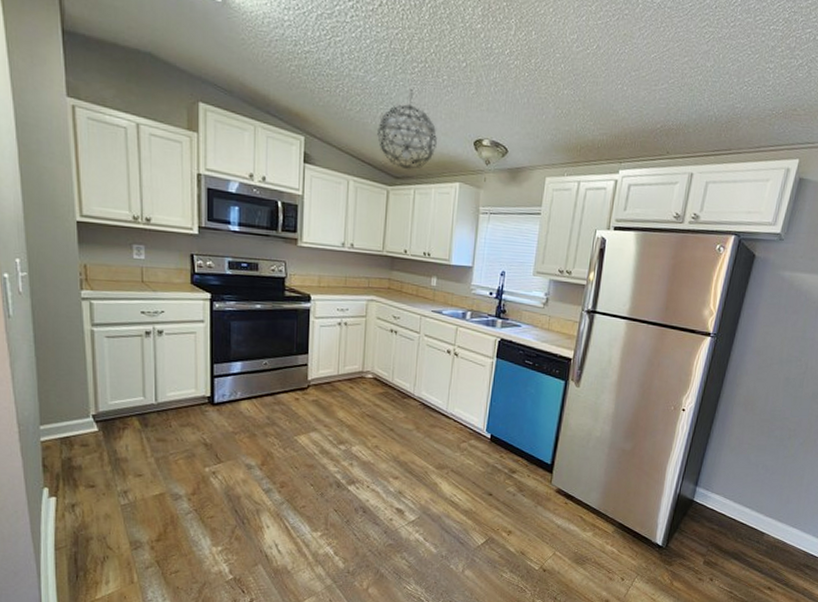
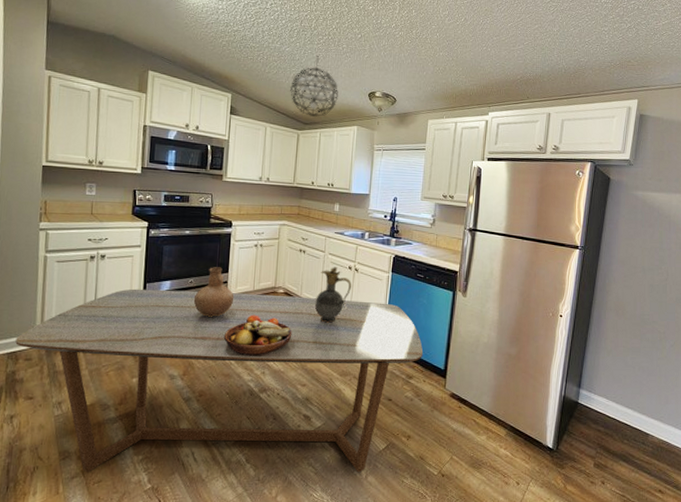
dining table: none [68,370,529,567] -> present [15,288,424,473]
vase: none [269,347,316,403] -> present [193,267,234,317]
fruit bowl: none [305,401,383,447] -> present [223,314,292,356]
pitcher: none [407,350,450,412] -> present [314,267,351,323]

